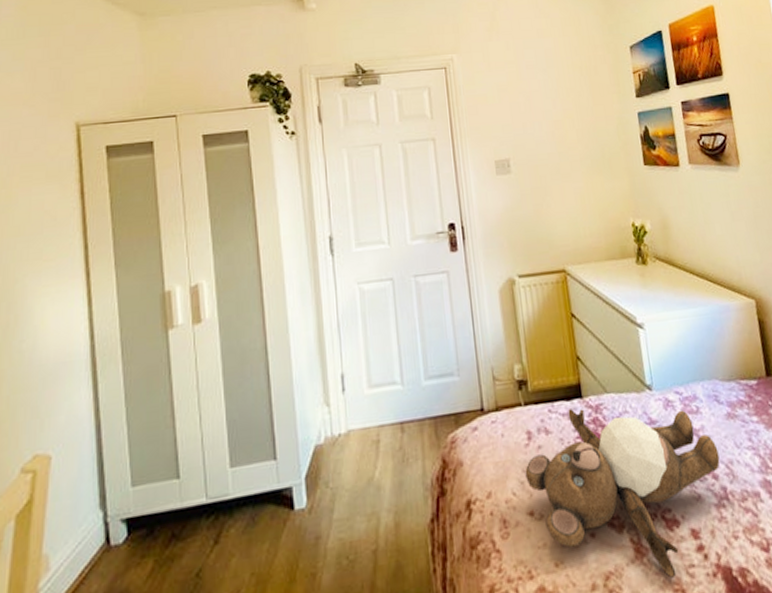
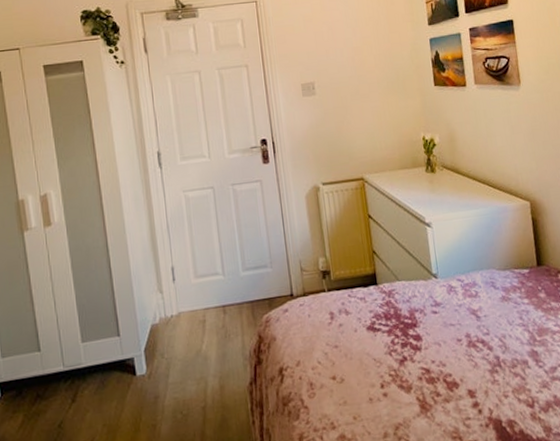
teddy bear: present [525,409,720,578] -> none [328,294,495,428]

